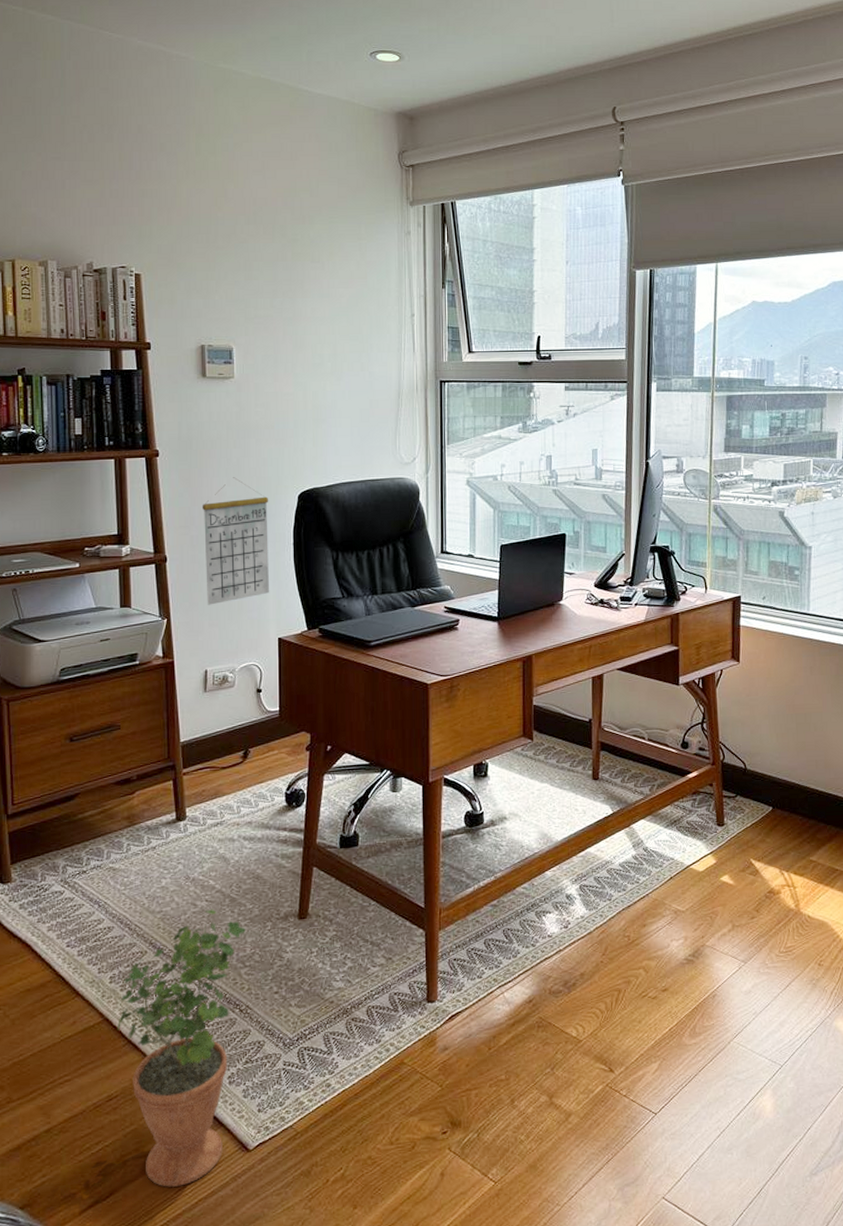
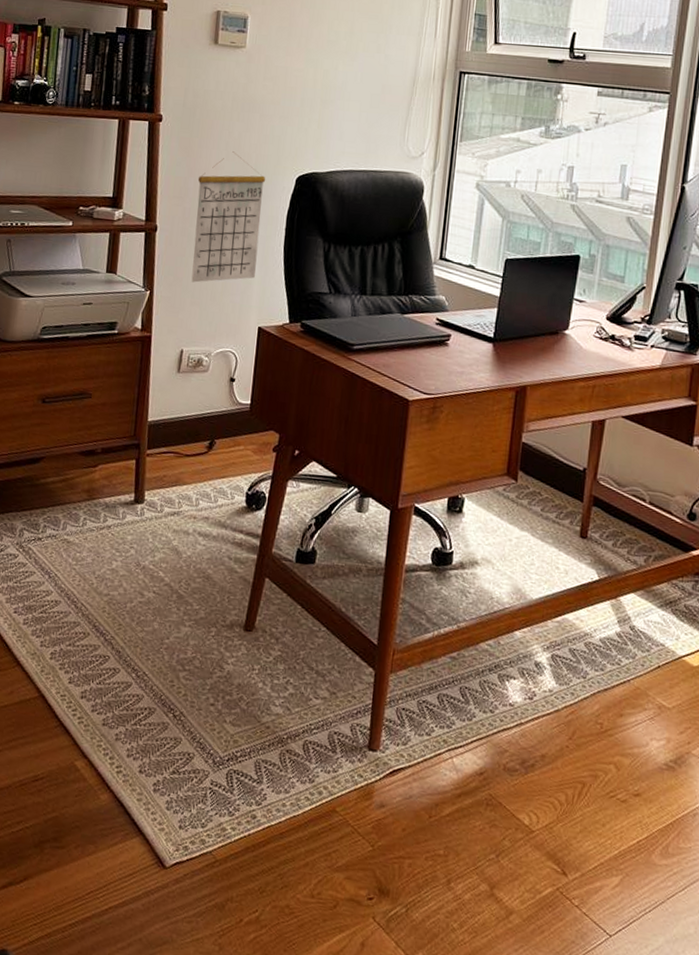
potted plant: present [116,909,245,1187] -> none [50,602,189,888]

